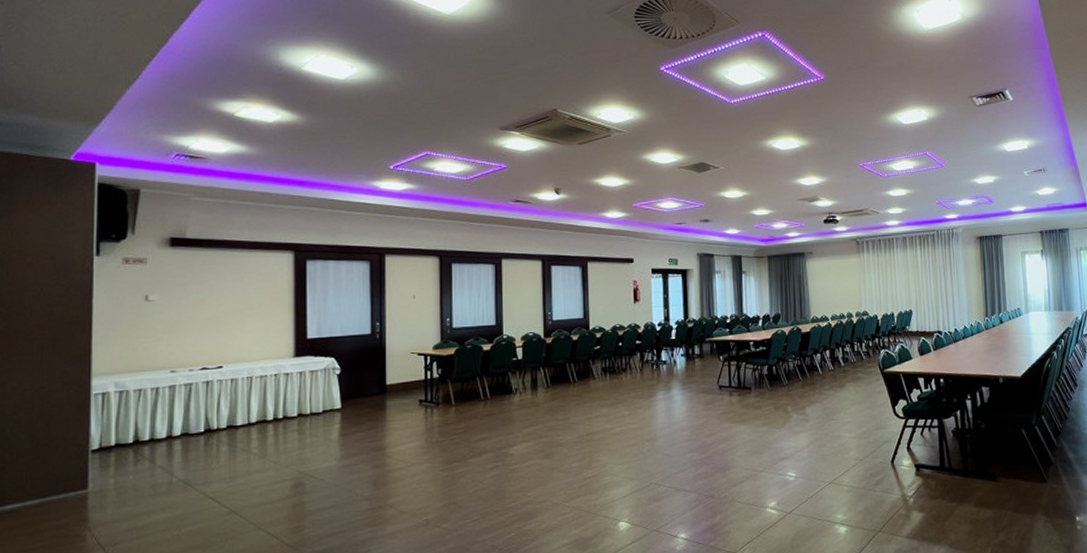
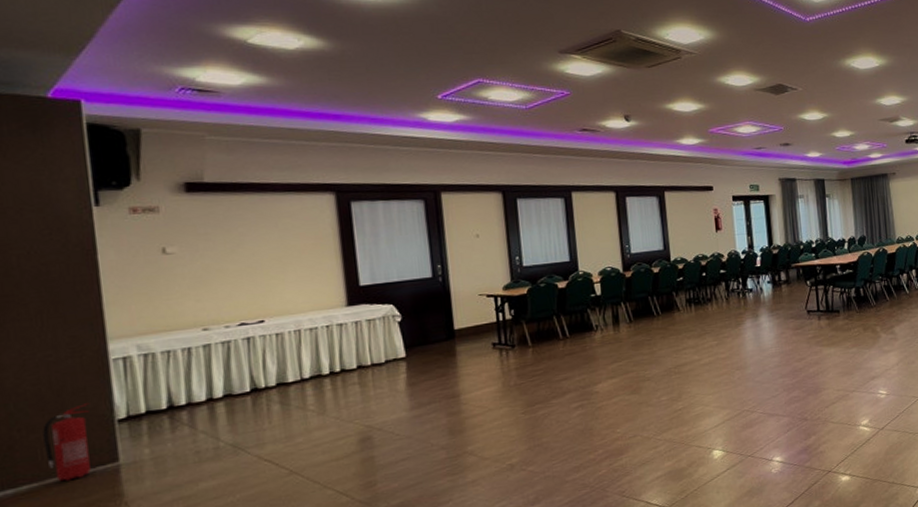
fire extinguisher: none [30,433,71,504] -> present [42,403,91,482]

